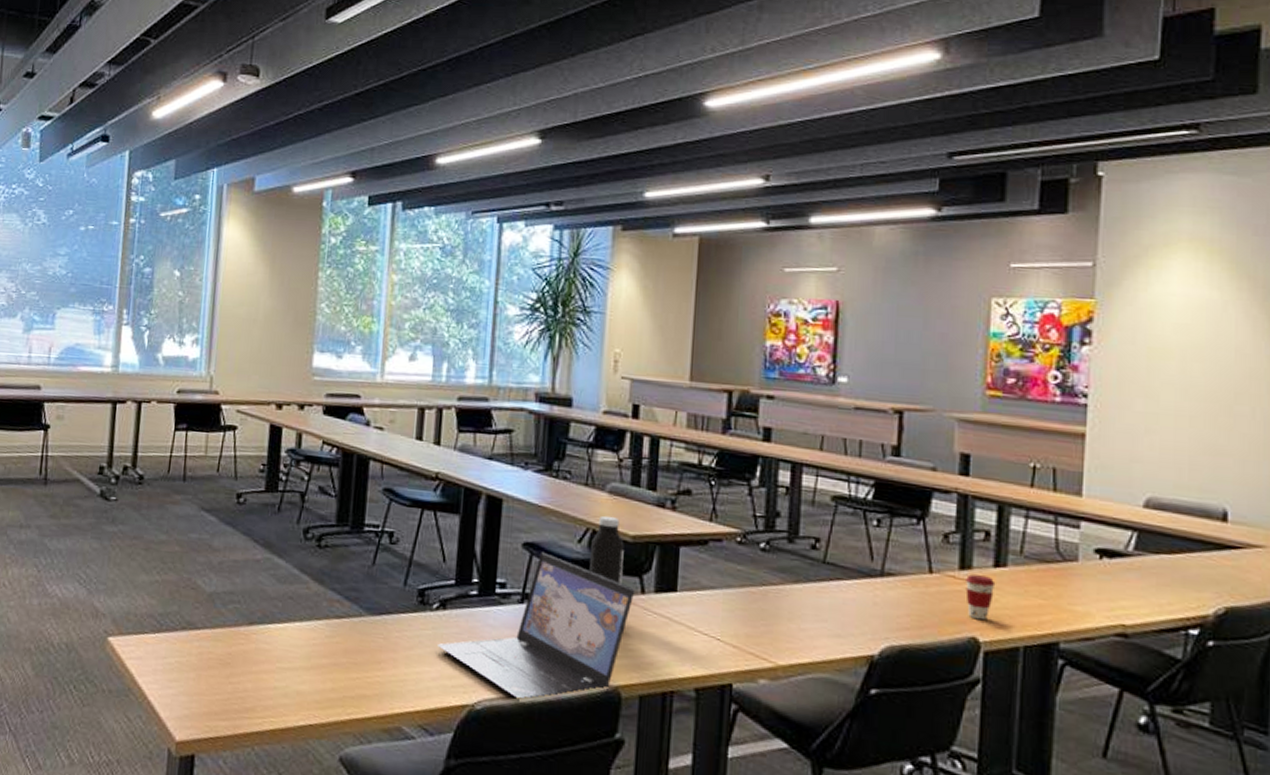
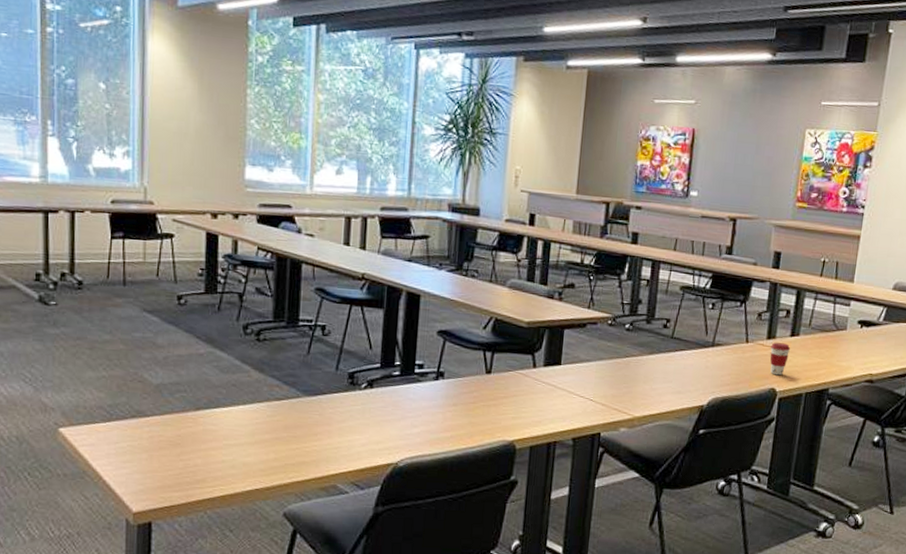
laptop: present [436,552,636,701] -> none [365,338,529,457]
water bottle: present [589,515,624,584] -> none [492,306,521,361]

